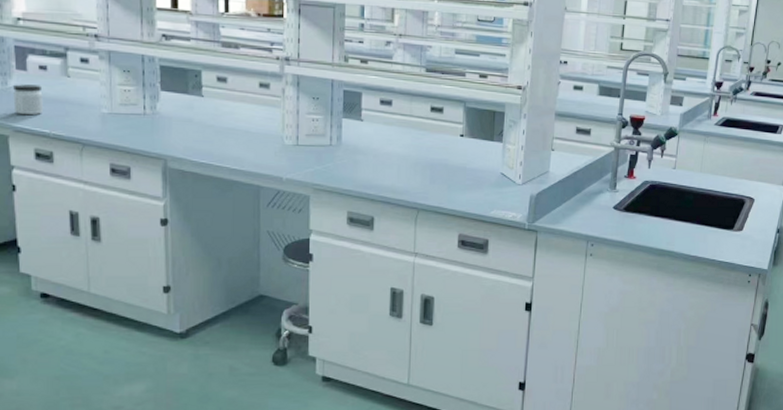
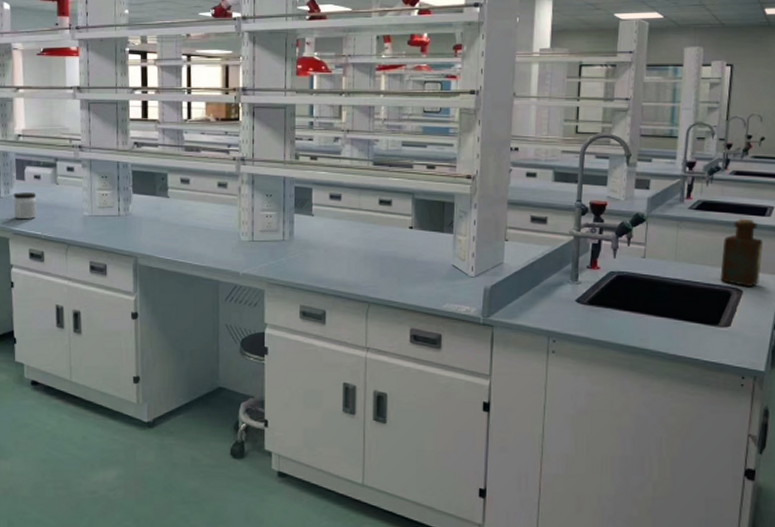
bottle: none [737,135,774,196] -> present [720,218,764,286]

